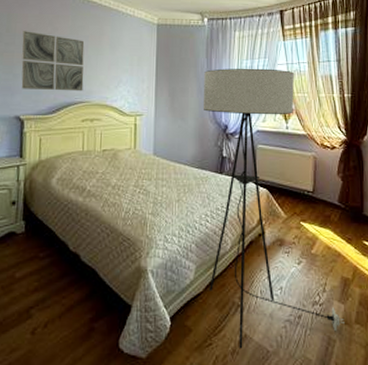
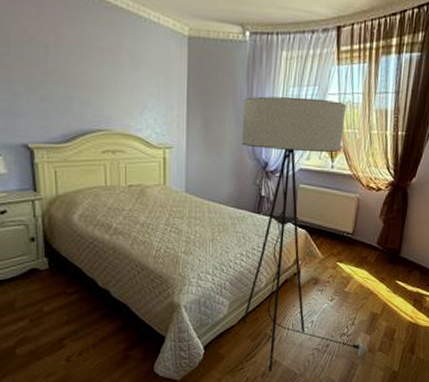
wall art: present [21,31,85,92] -> none [19,36,101,118]

